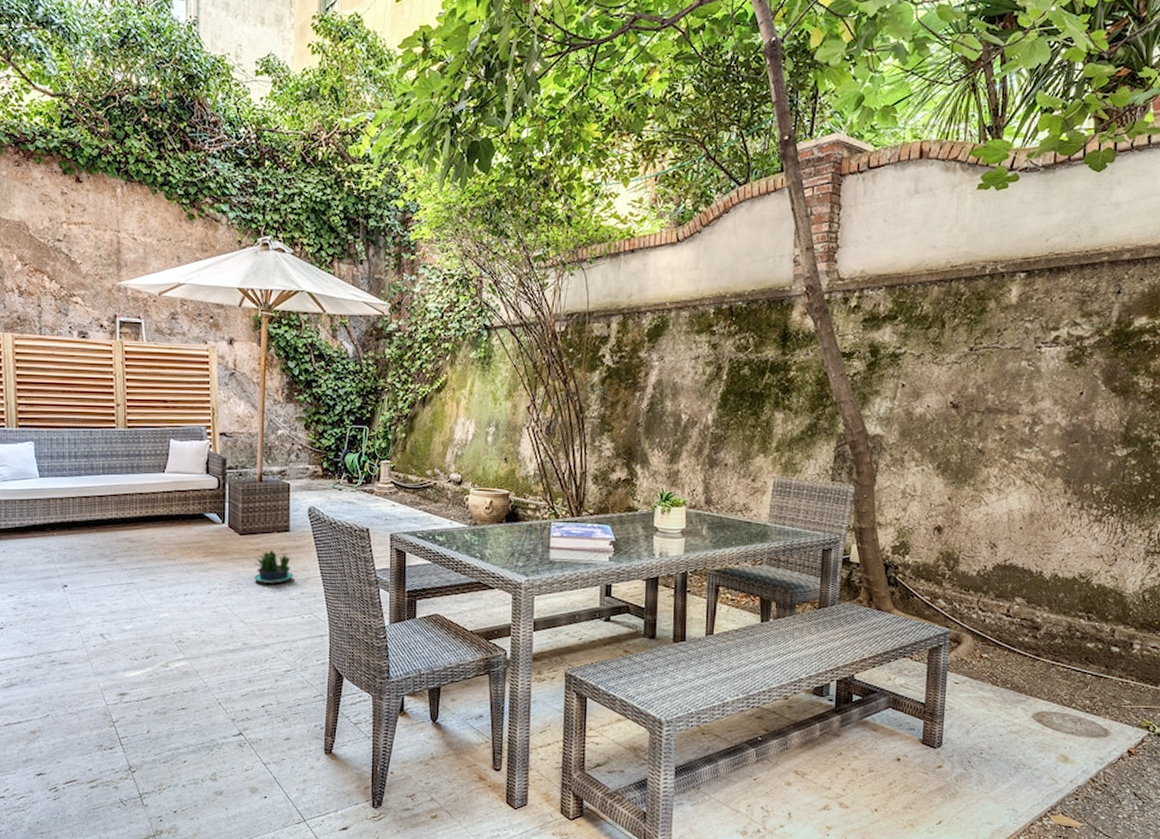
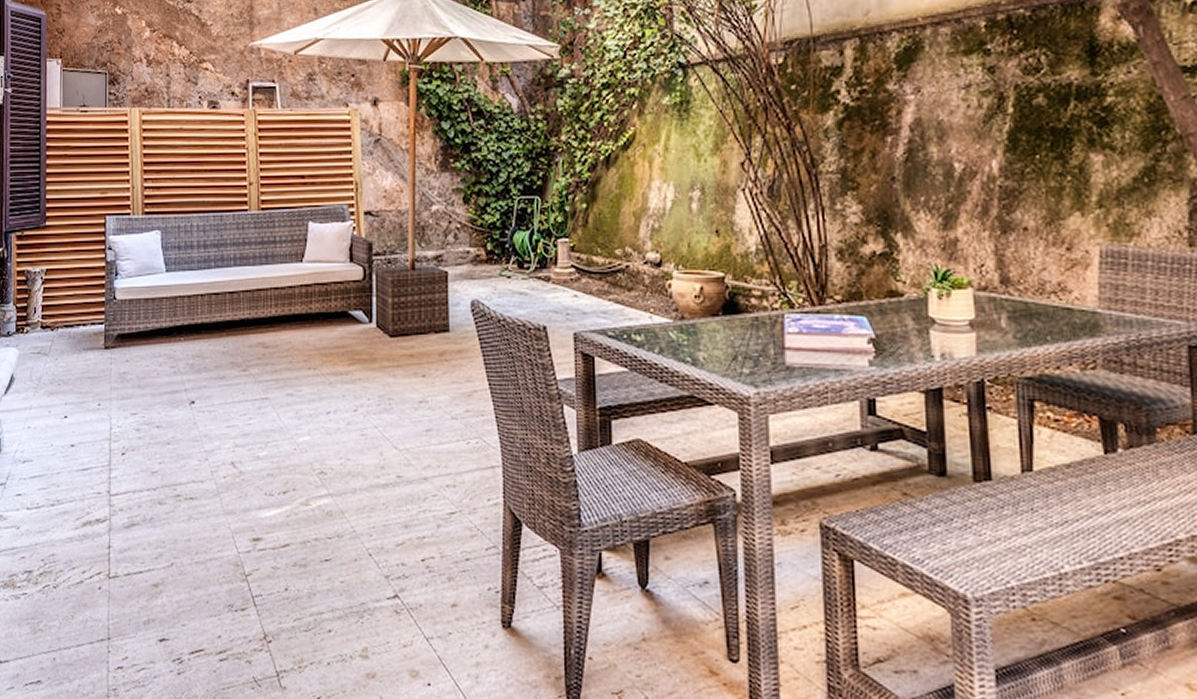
potted plant: present [254,550,293,584] -> none [408,355,455,398]

